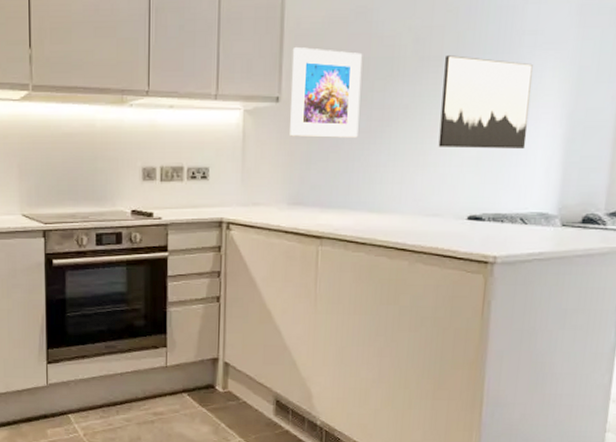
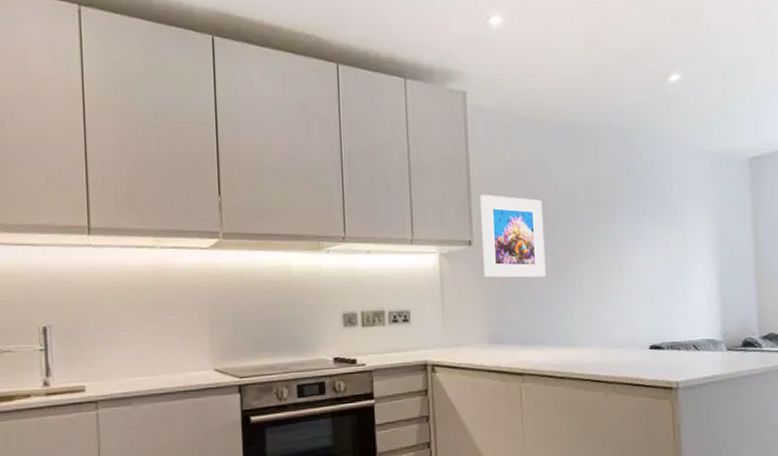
wall art: present [438,55,533,149] -> none [613,202,688,284]

